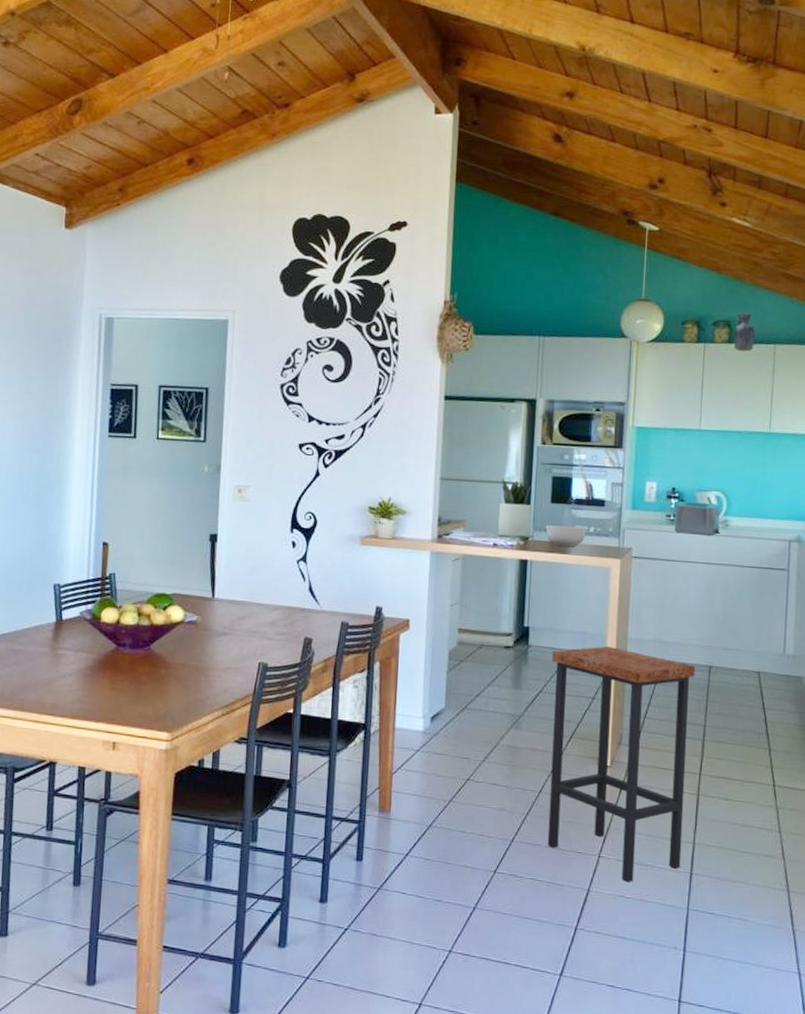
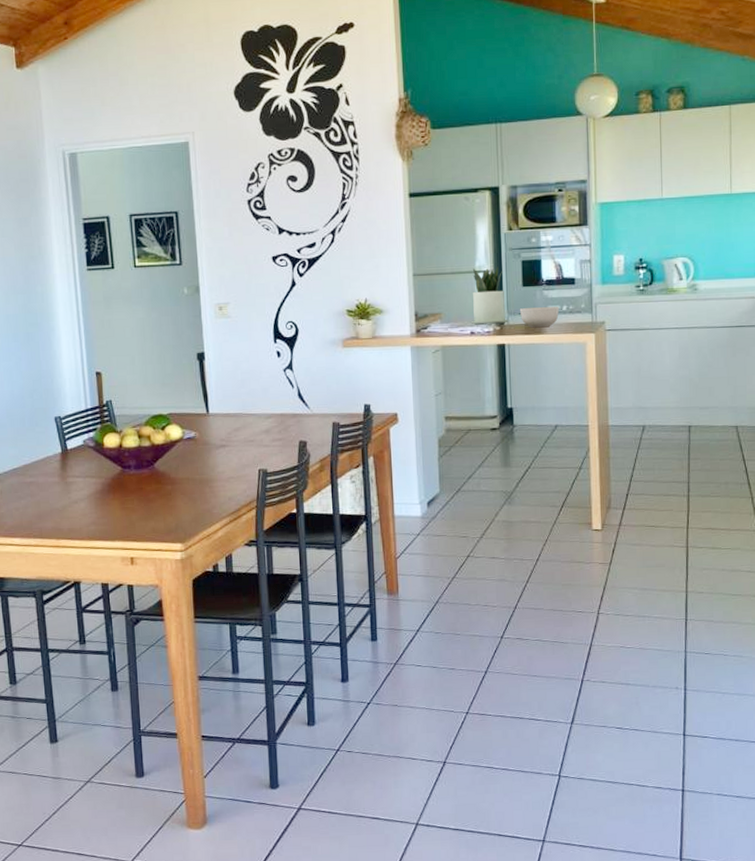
bar stool: present [547,646,696,882] -> none [536,418,676,634]
toaster: present [674,501,722,537] -> none [644,269,690,302]
ceramic jug: present [733,312,755,352] -> none [688,76,709,116]

